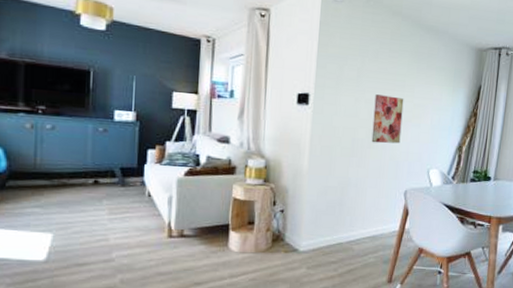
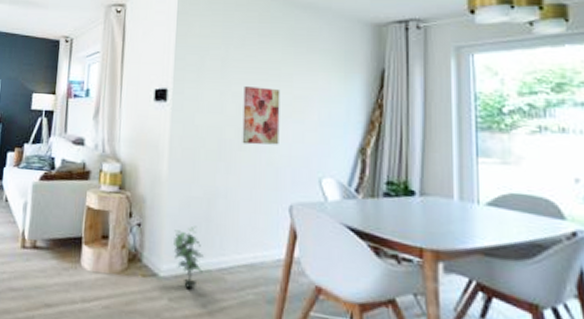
potted plant: none [311,209,336,258] -> present [173,225,204,288]

